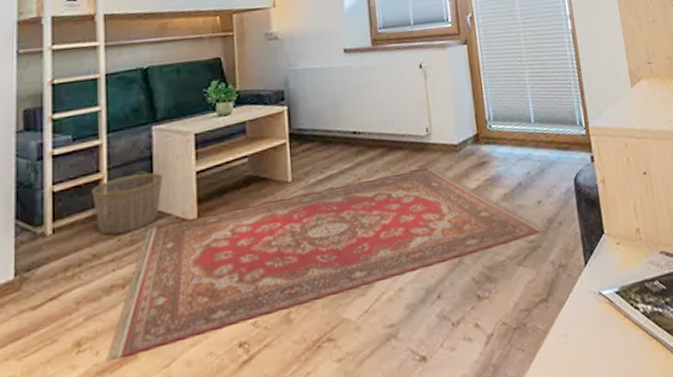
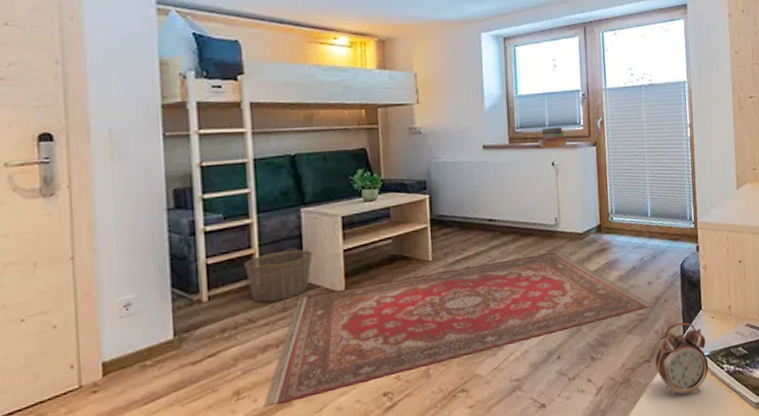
books: none [403,24,434,50] -> present [538,126,567,149]
alarm clock: none [554,249,621,349] -> present [655,322,709,398]

